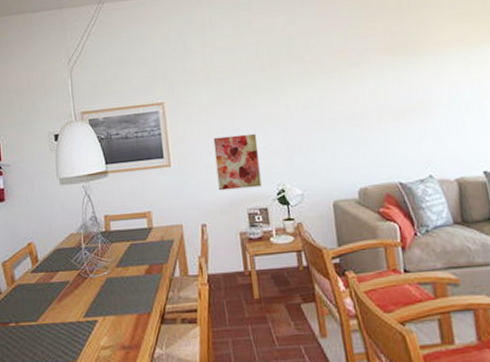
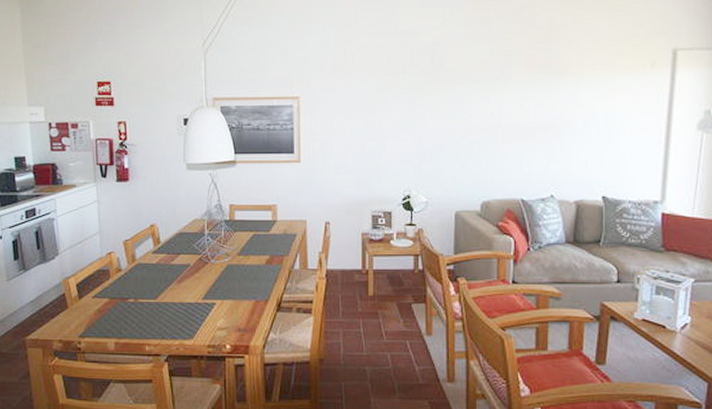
wall art: present [213,133,262,191] -> none [345,137,390,191]

